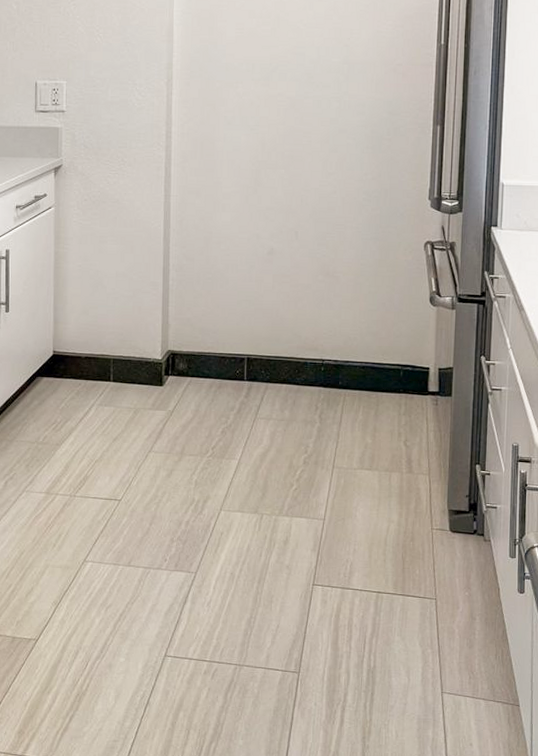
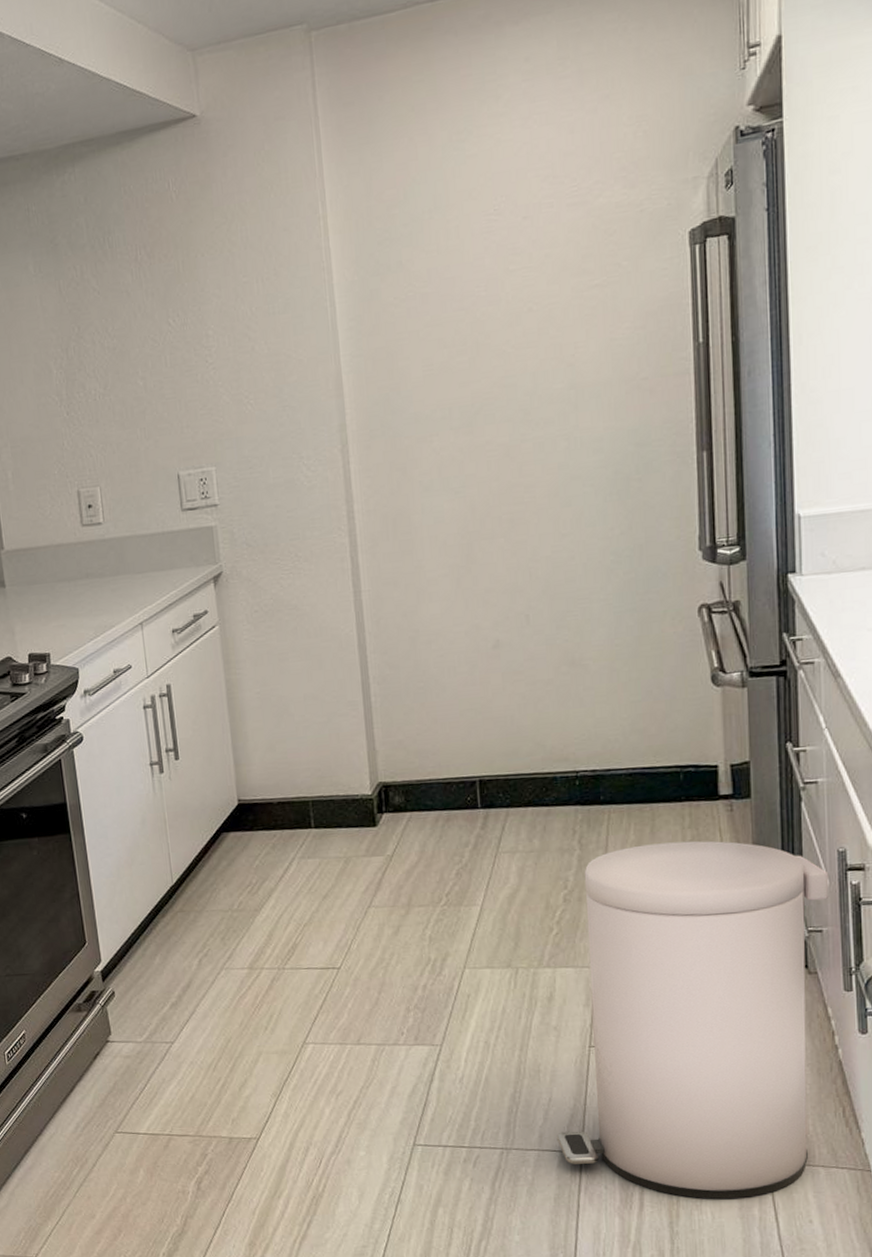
pedal bin: none [280,424,505,722] -> present [556,840,829,1200]

